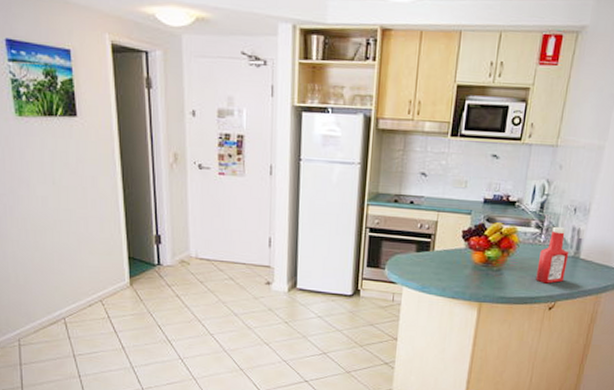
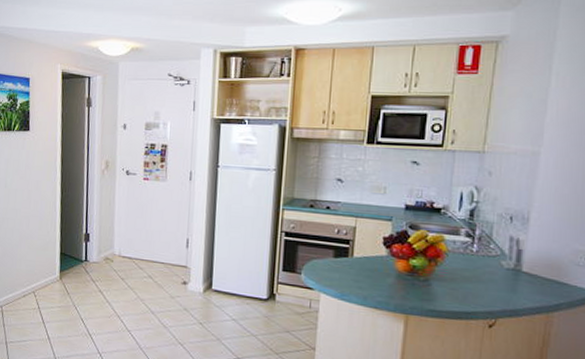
ketchup bottle: present [536,227,569,284] -> none [470,236,509,298]

